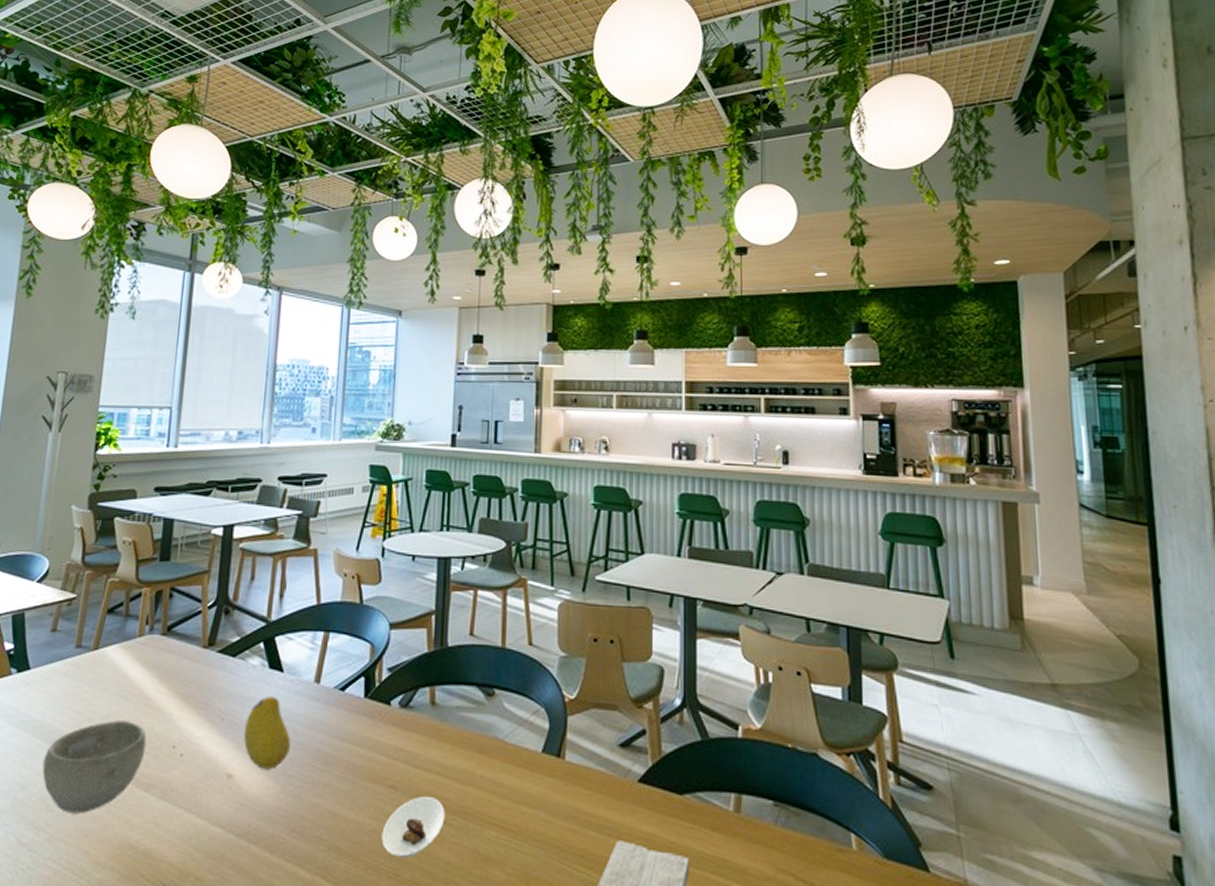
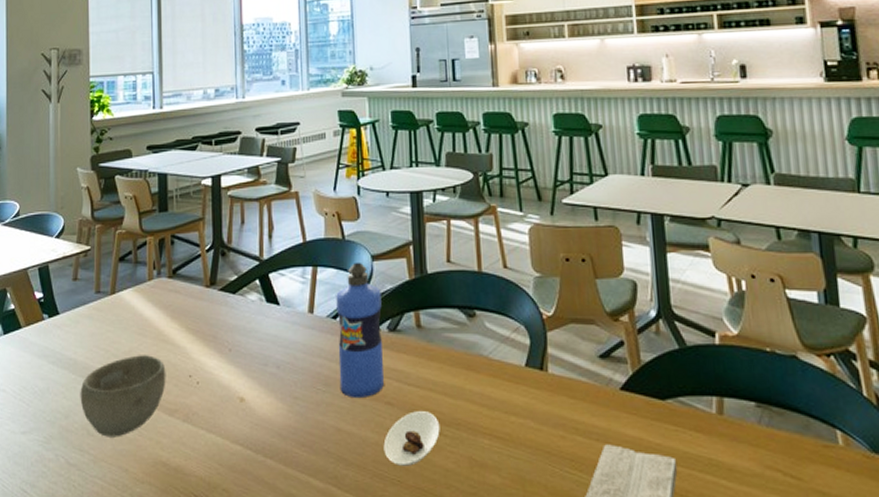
fruit: present [243,696,291,770] -> none [250,328,293,392]
water bottle: none [340,629,396,781] -> present [336,262,384,399]

